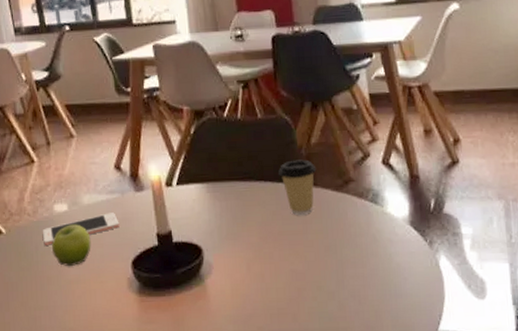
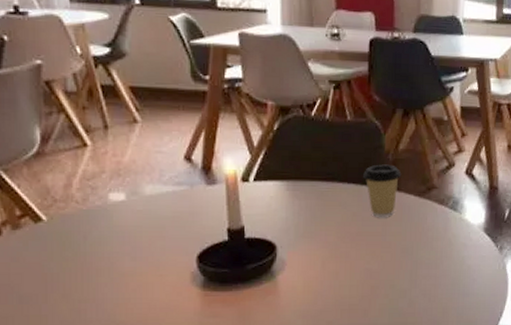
cell phone: present [42,212,120,245] -> none [92,205,186,236]
fruit: present [52,224,91,267] -> none [104,215,151,259]

